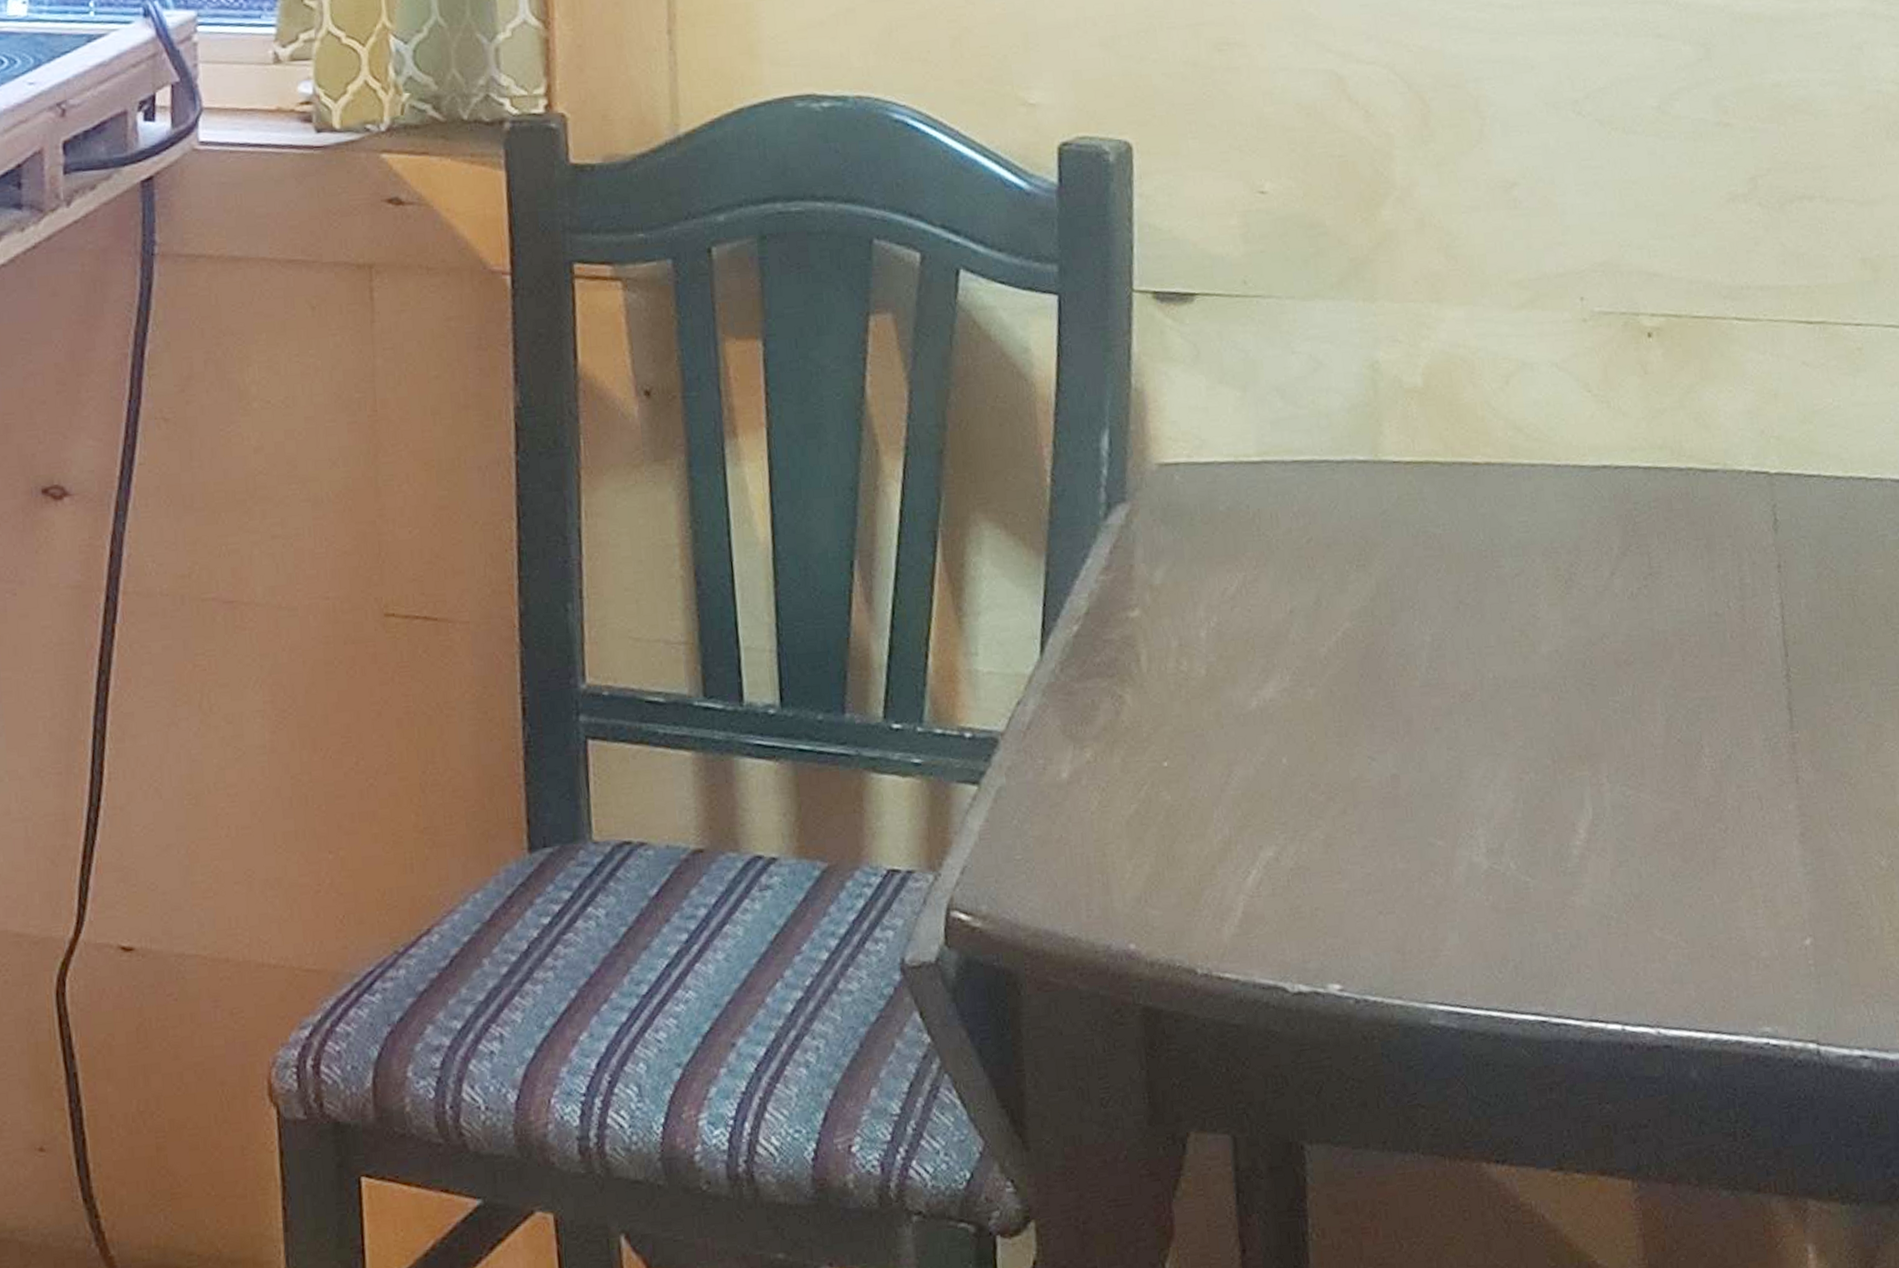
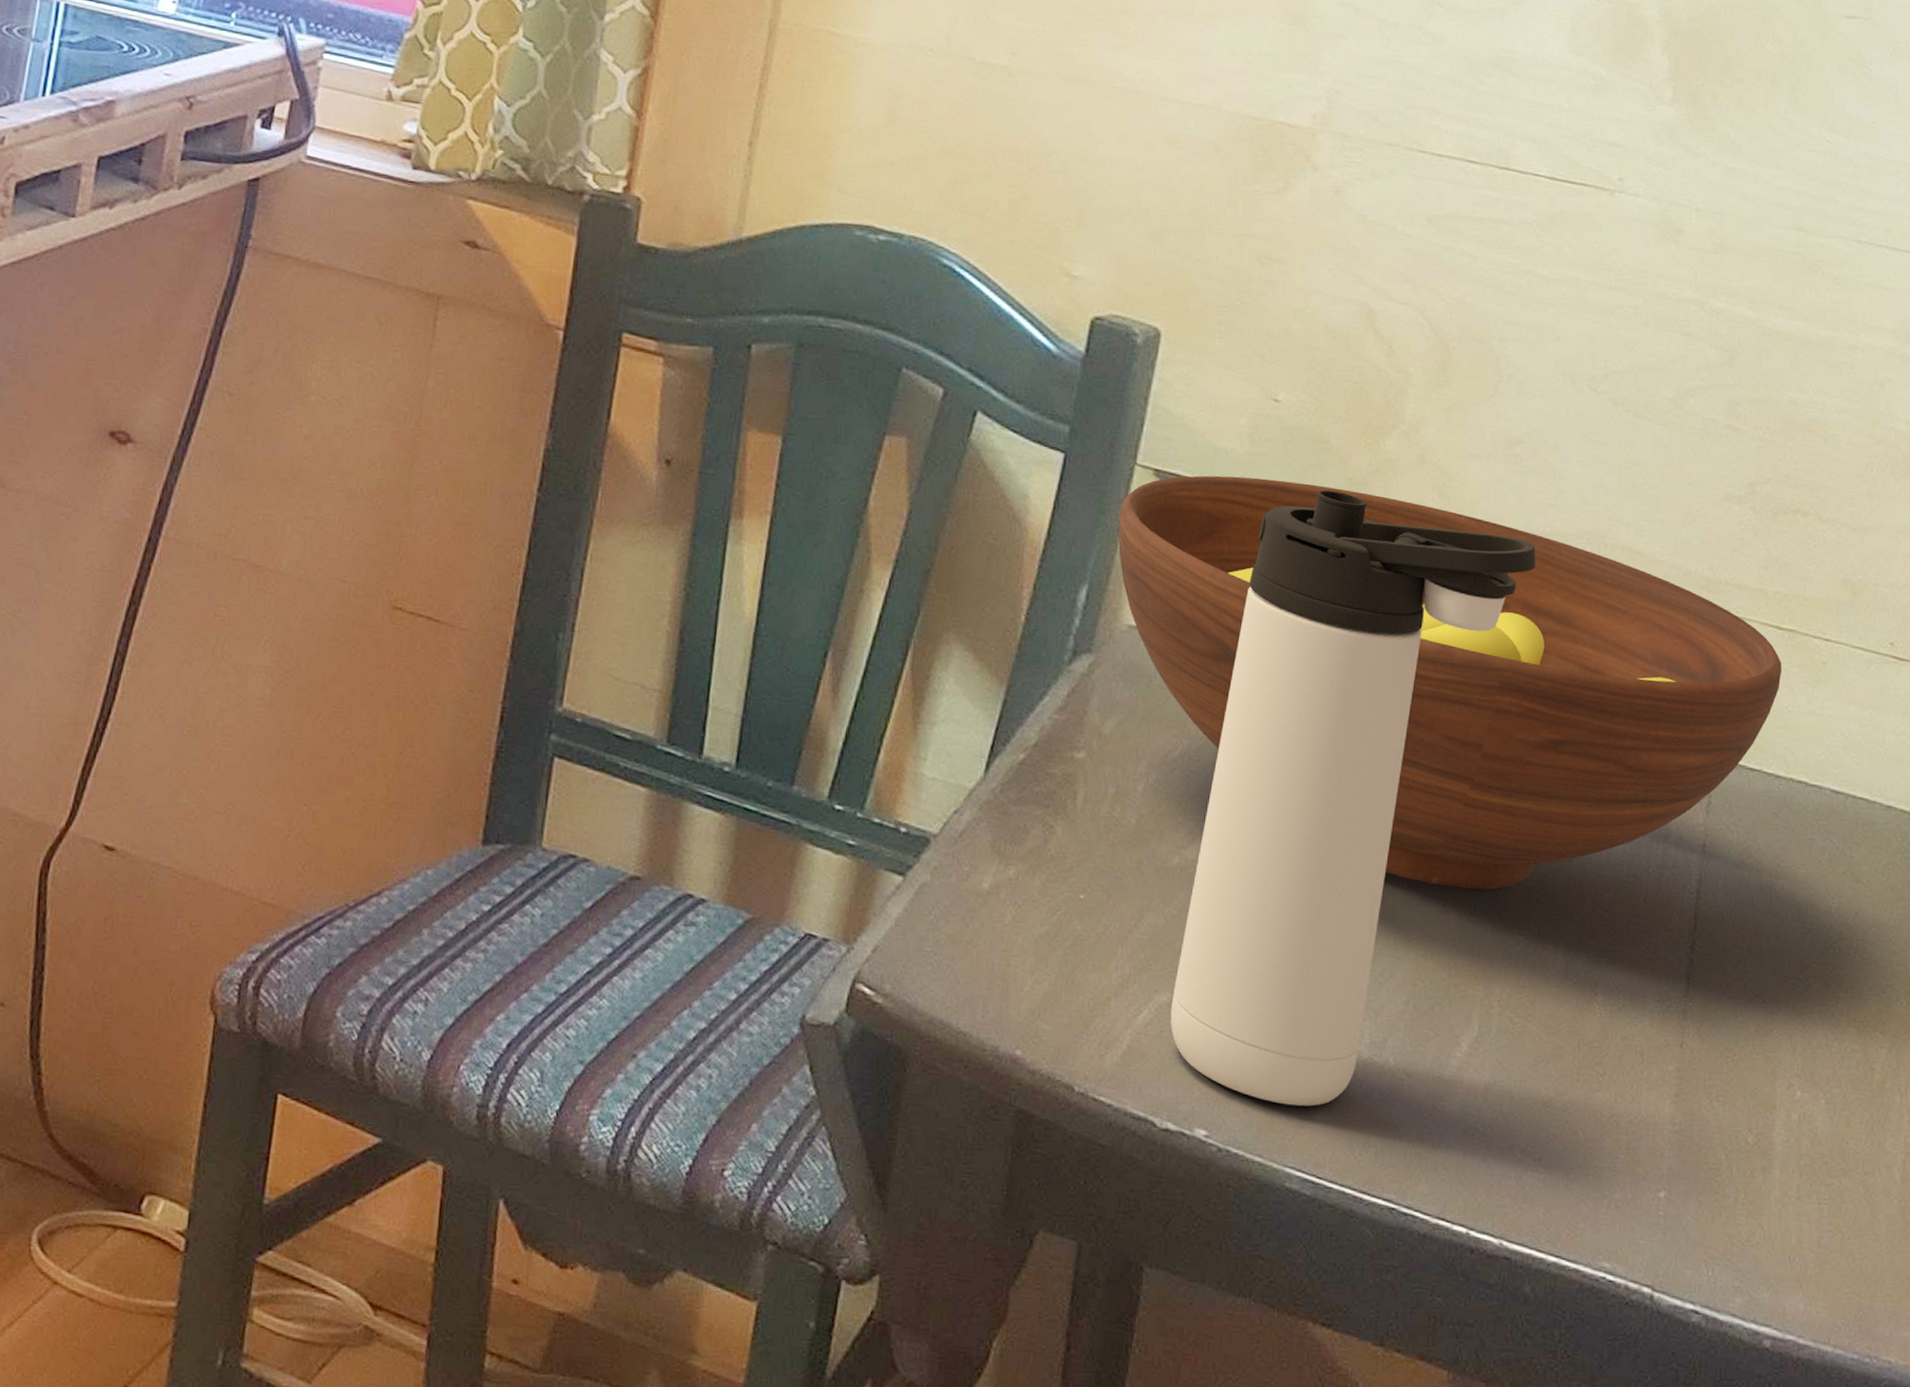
fruit bowl: none [1126,270,1821,669] -> present [1118,475,1782,890]
thermos bottle: none [1271,275,1556,938] -> present [1170,490,1536,1107]

